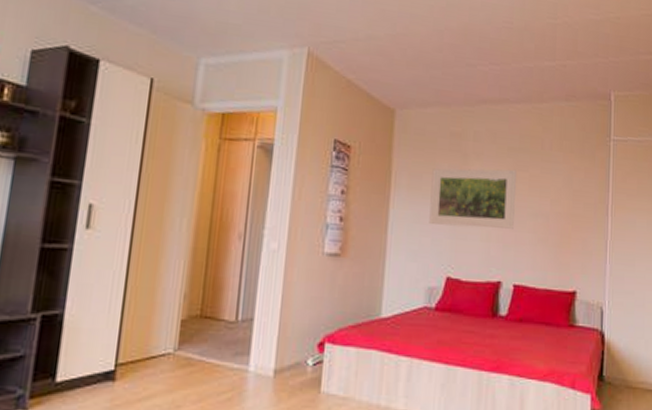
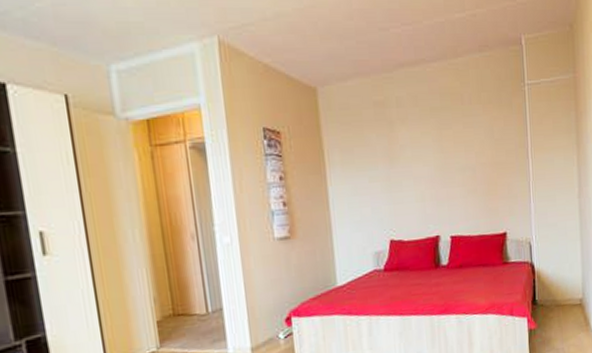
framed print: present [429,168,516,229] -> none [362,129,445,194]

